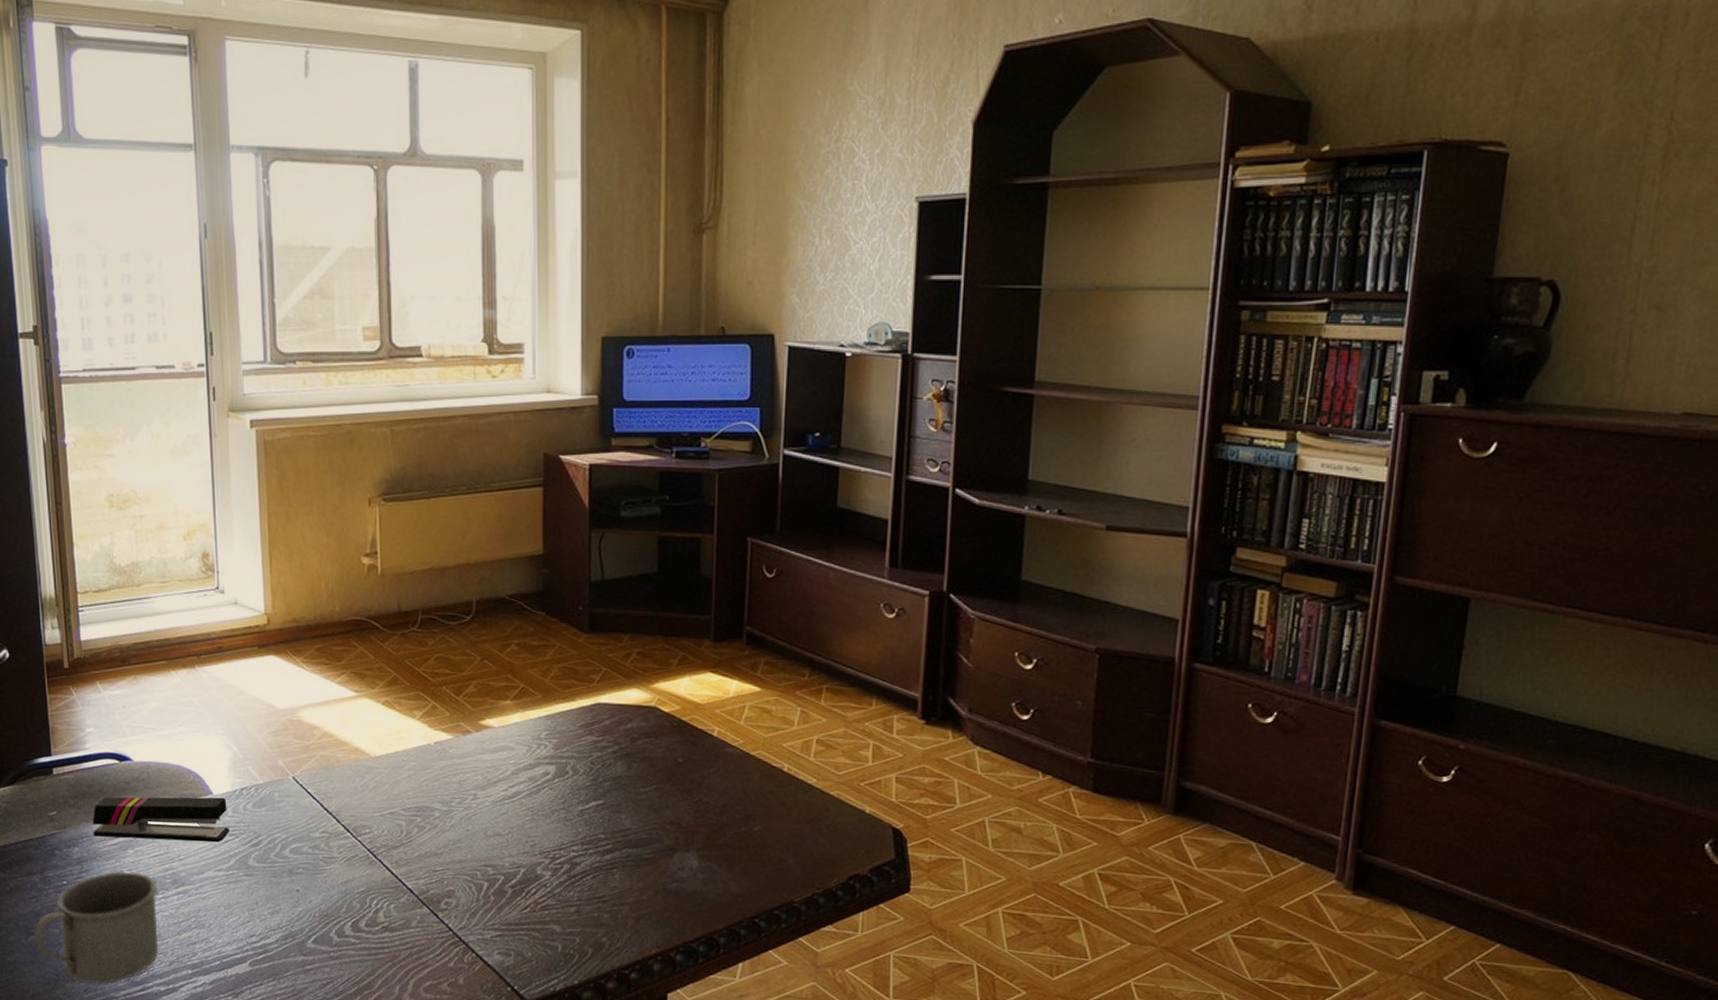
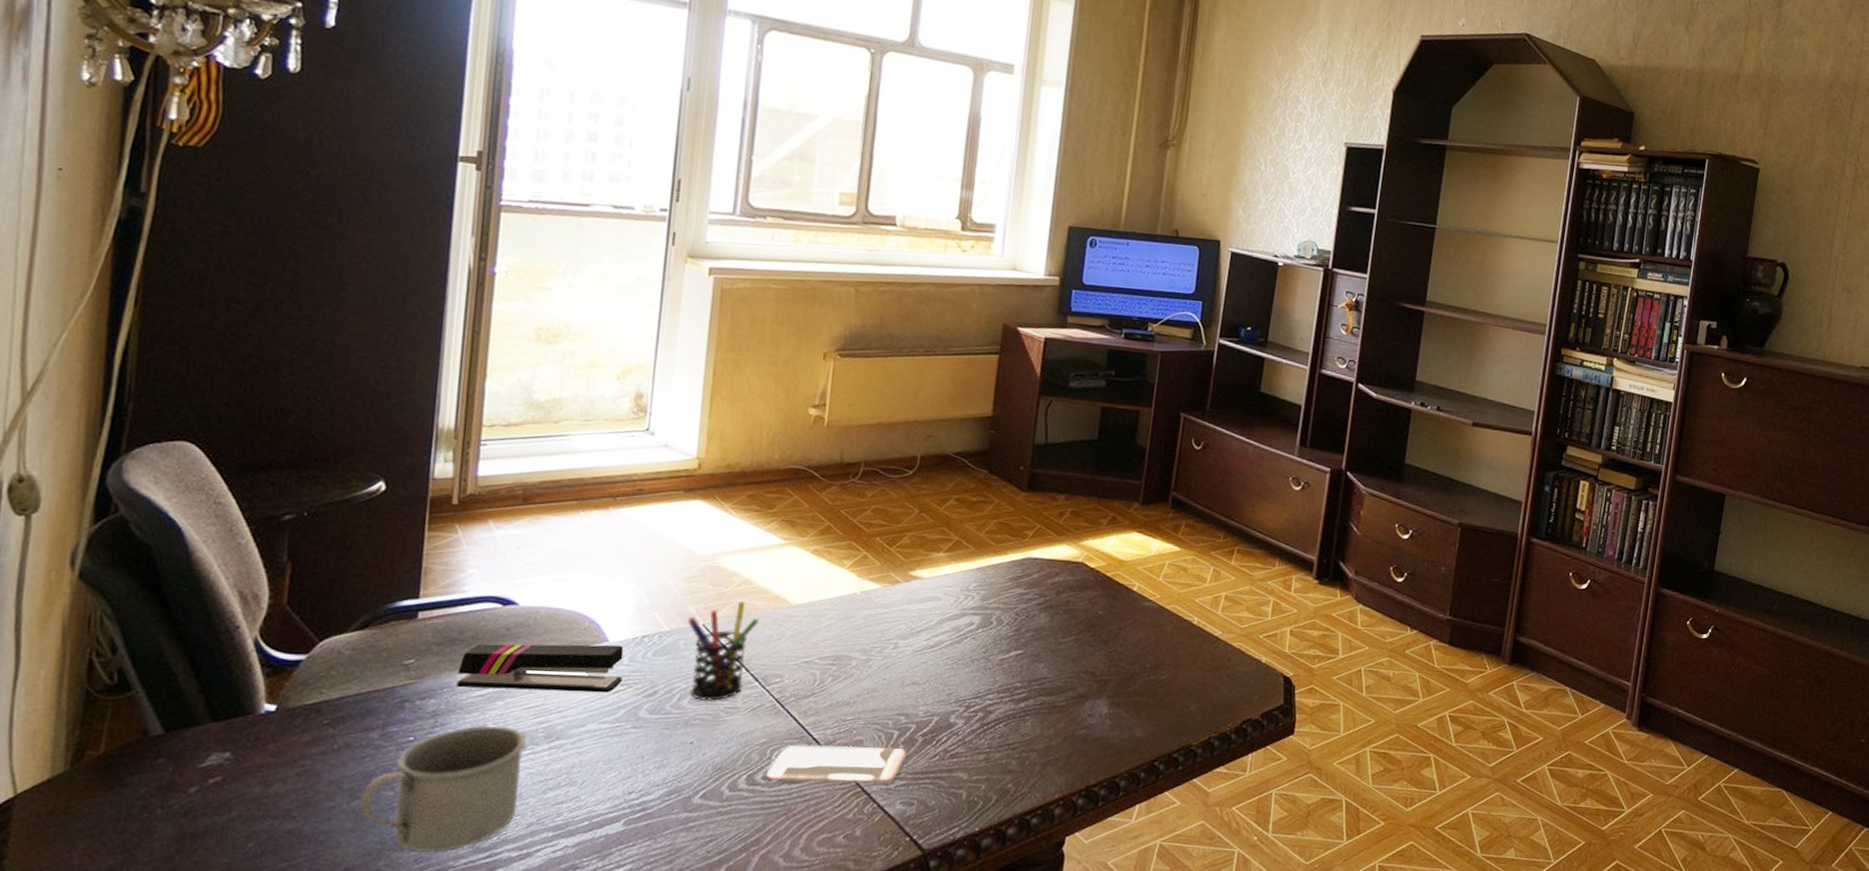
pen holder: none [278,754,343,852] -> present [687,602,760,702]
smartphone: none [368,894,498,934] -> present [765,745,906,784]

